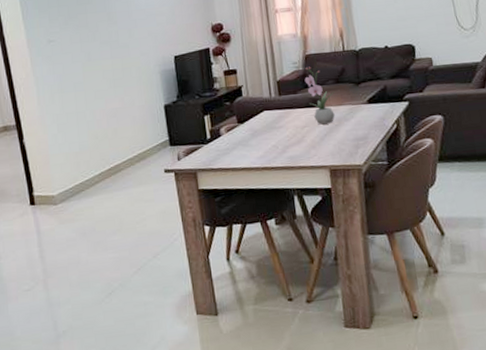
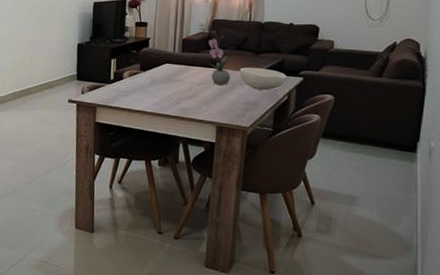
bowl: none [342,98,392,123] -> present [239,67,287,90]

